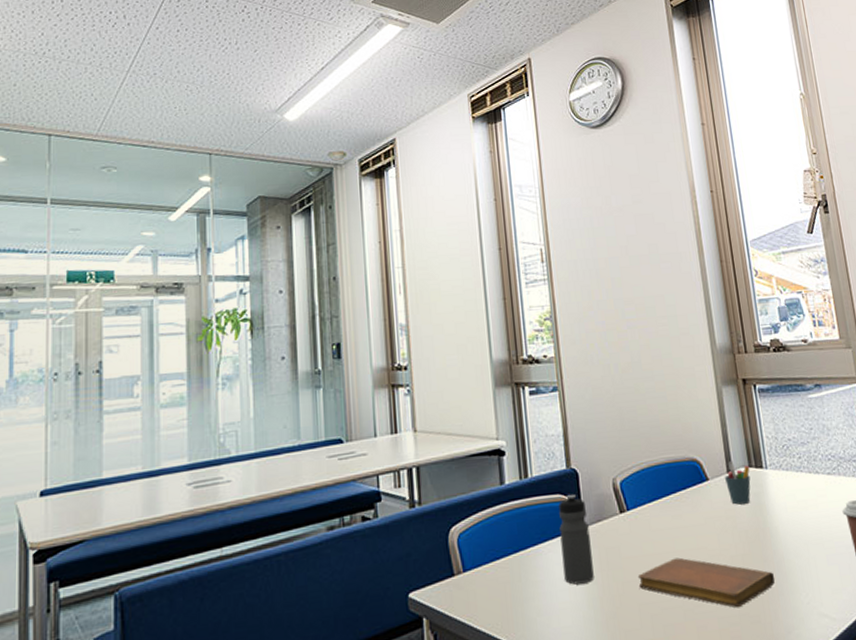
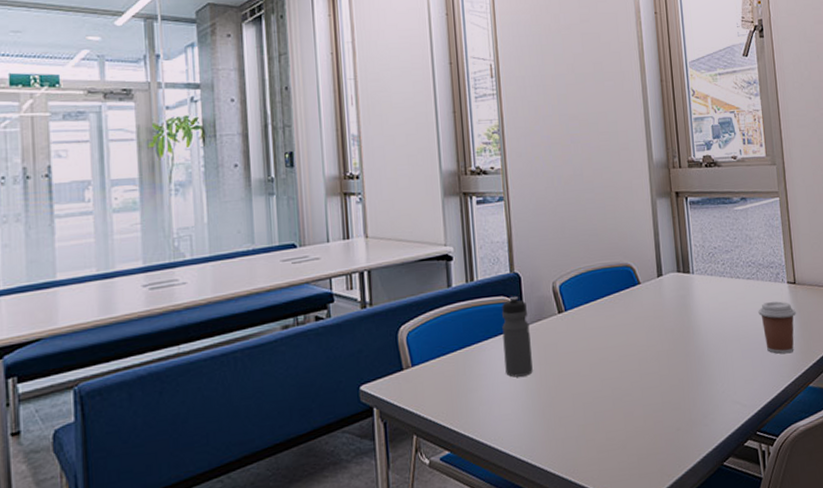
notebook: present [637,557,775,608] -> none [572,353,696,397]
pen holder: present [724,461,751,505] -> none [654,267,678,306]

